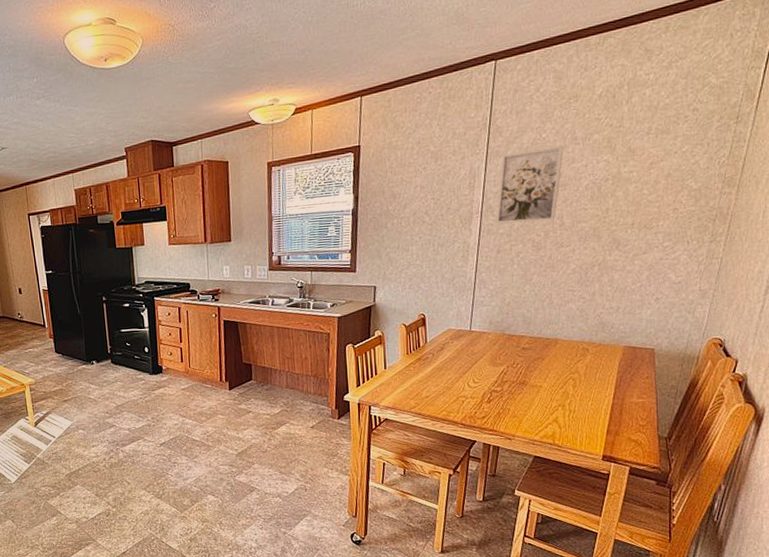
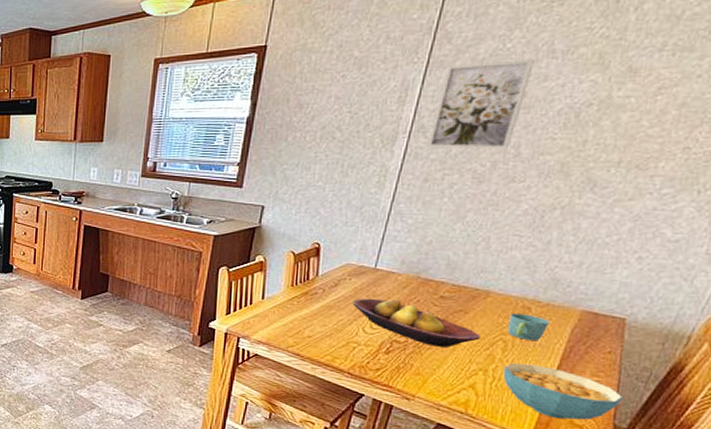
fruit bowl: none [457,355,556,391] -> present [352,298,481,348]
mug: none [574,354,603,377] -> present [508,313,550,342]
cereal bowl: none [576,395,662,437] -> present [502,363,624,420]

